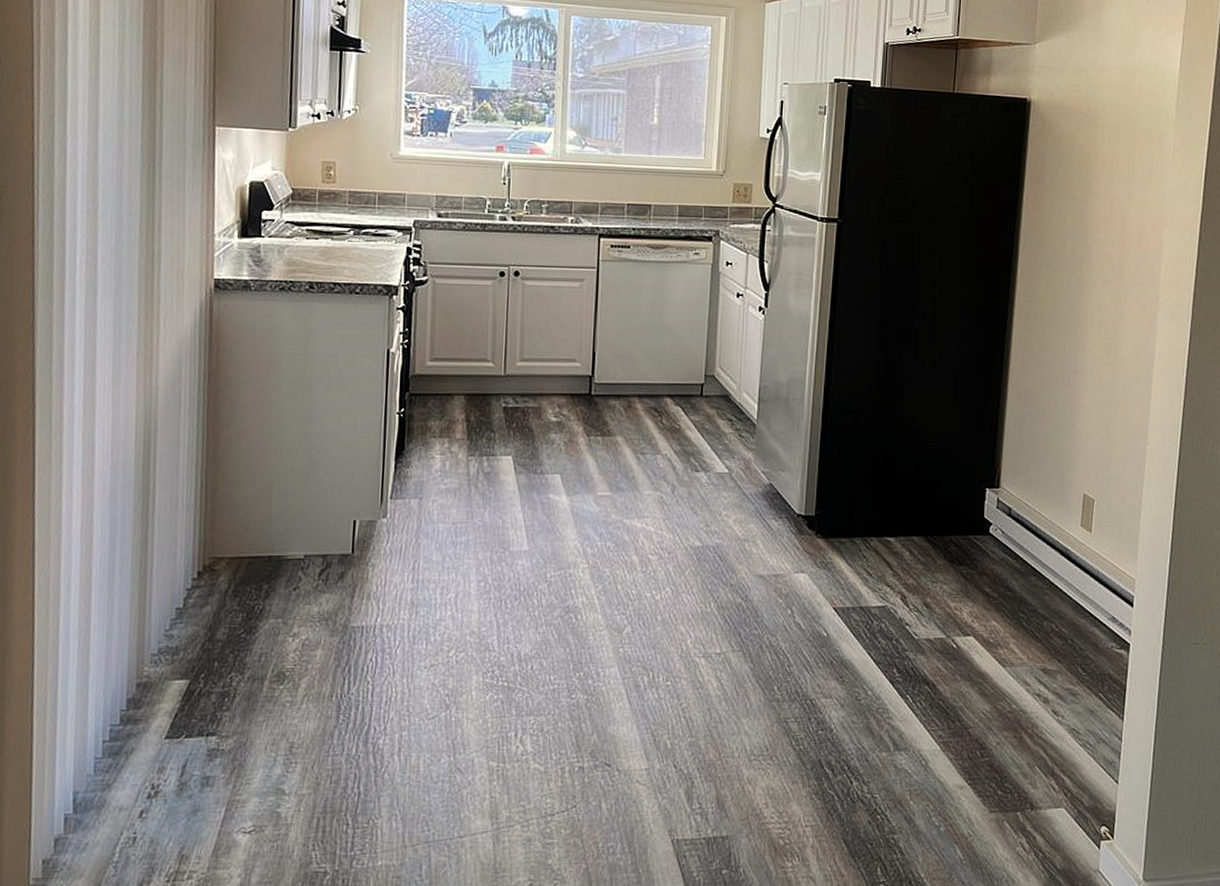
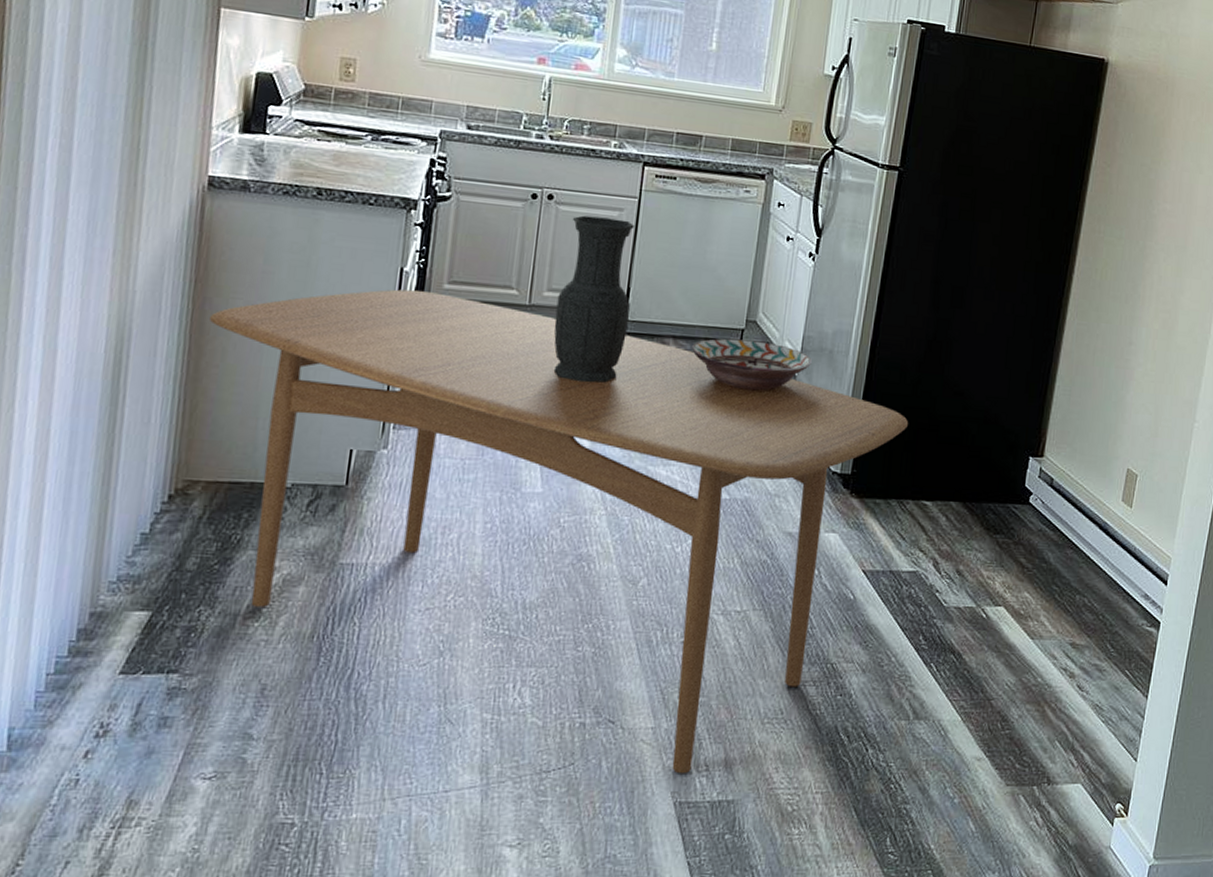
dining table: none [222,369,867,813] -> present [208,289,909,774]
vase: none [528,288,596,445] -> present [553,215,635,383]
decorative bowl: none [656,393,769,442] -> present [692,338,812,391]

